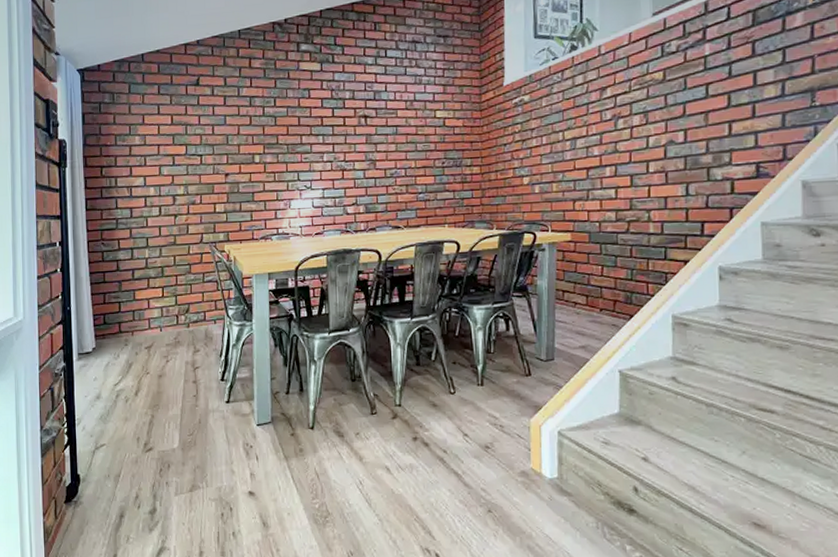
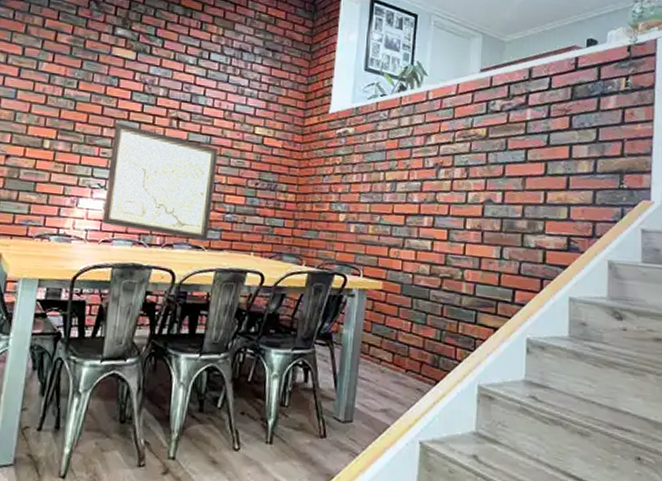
wall art: none [311,129,406,221] -> present [102,123,219,241]

